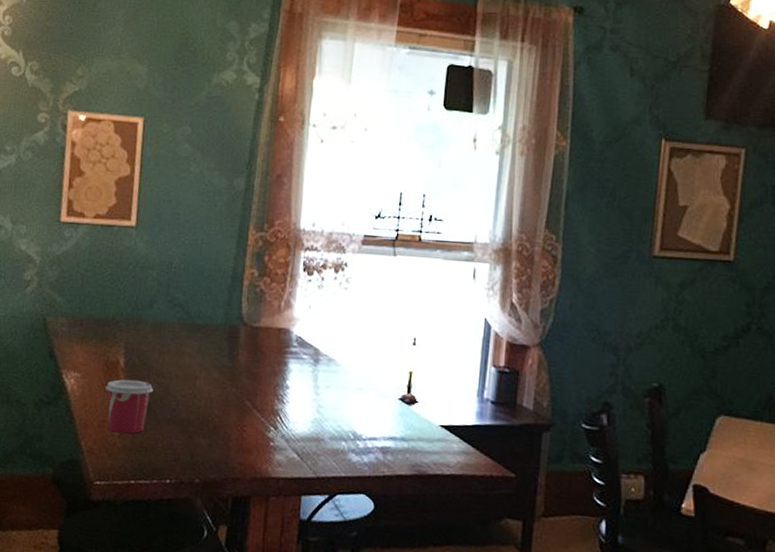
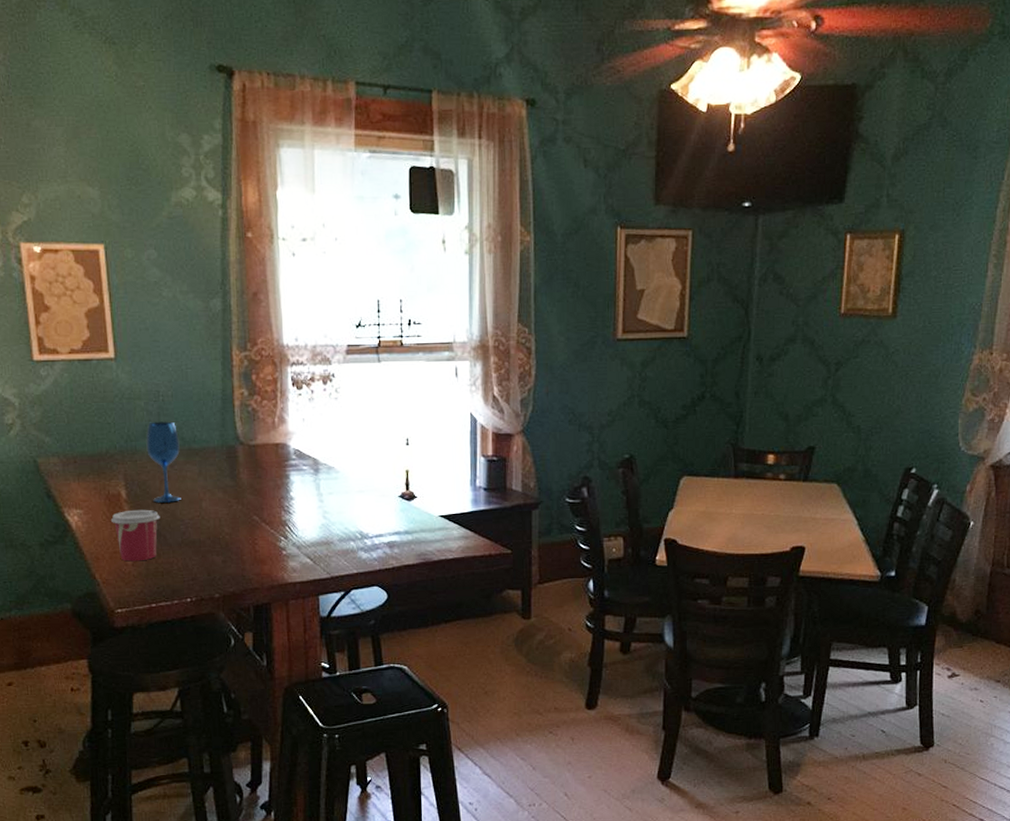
wineglass: none [149,293,184,378] -> present [146,421,181,504]

